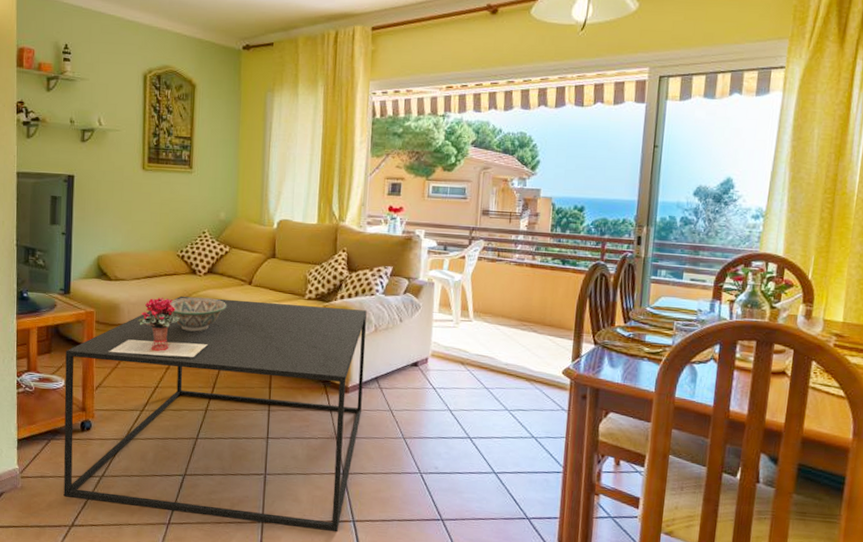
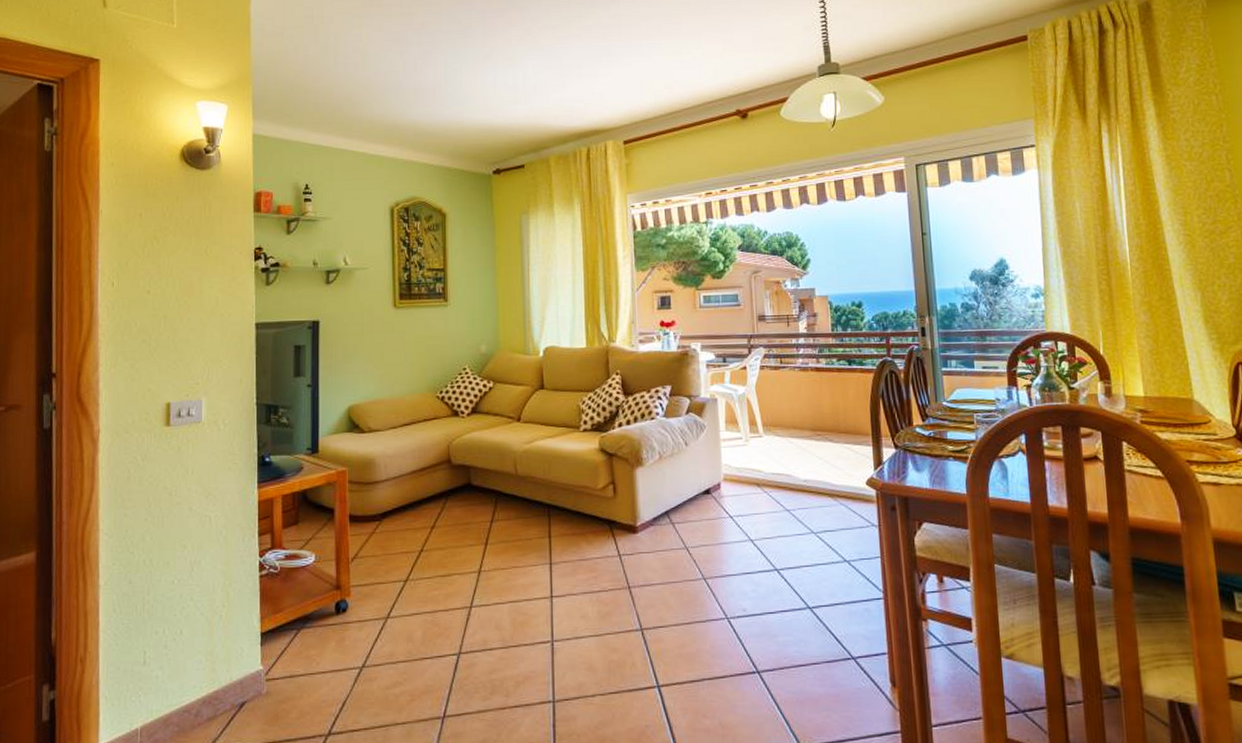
coffee table: present [63,296,367,531] -> none [315,437,654,702]
potted flower: present [108,297,208,358] -> none [364,446,476,516]
decorative bowl: present [170,297,226,332] -> none [431,441,494,482]

